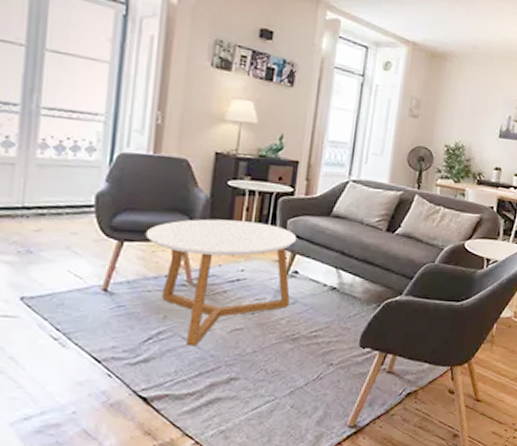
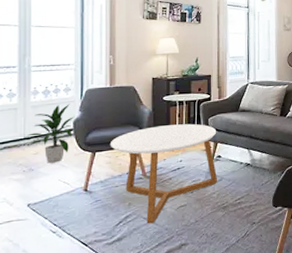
indoor plant: none [24,167,99,247] -> present [25,104,77,163]

